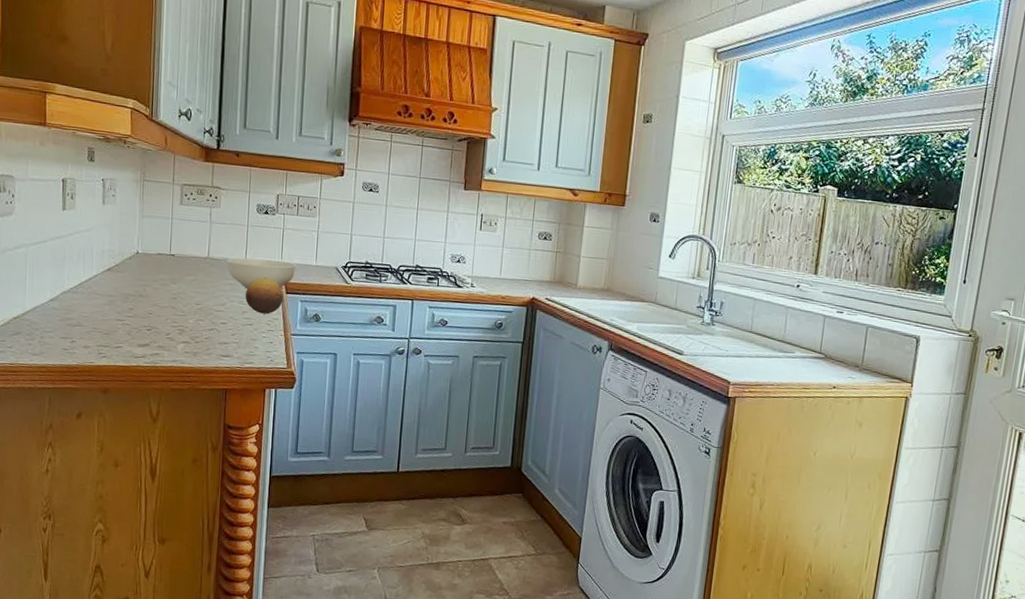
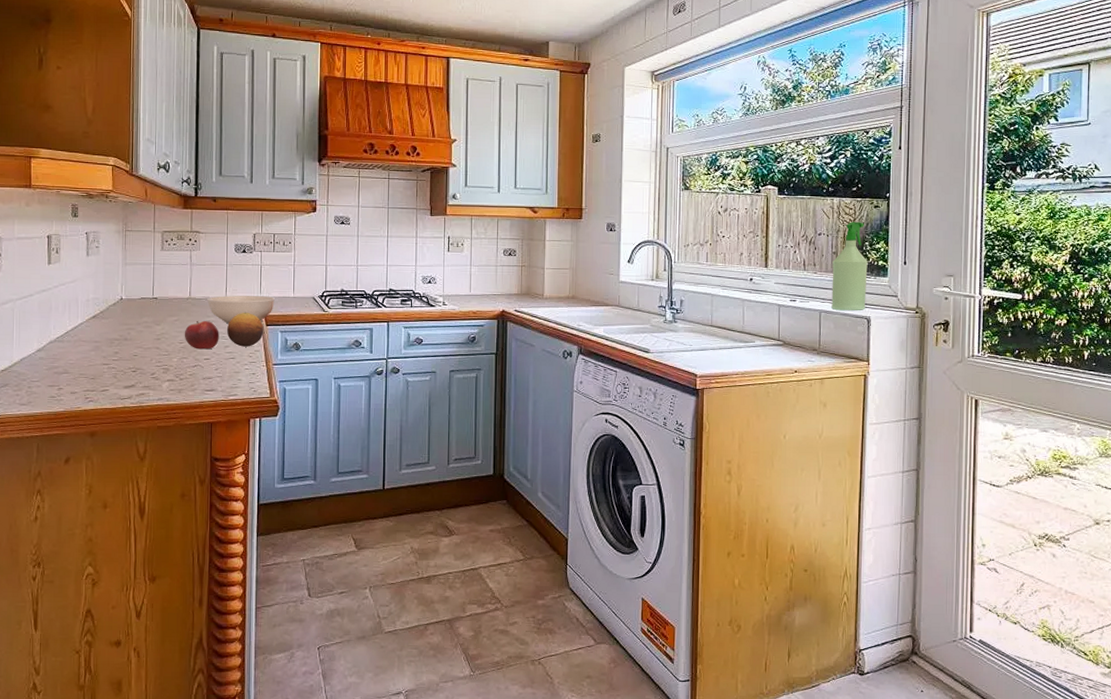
fruit: none [201,282,237,314] -> present [184,320,219,350]
spray bottle: none [880,232,926,329] -> present [831,222,868,311]

